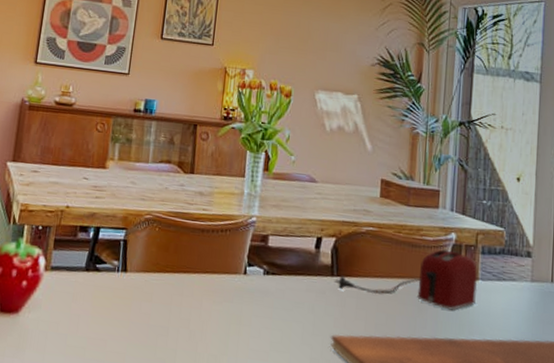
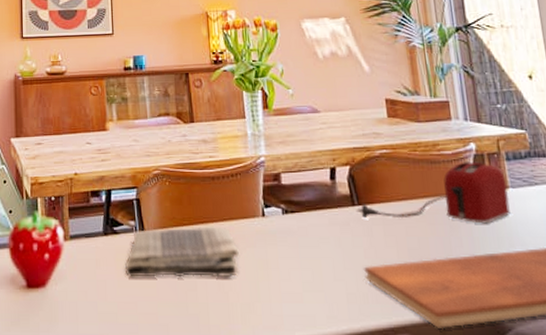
dish towel: none [100,271,215,328] -> present [124,226,239,278]

